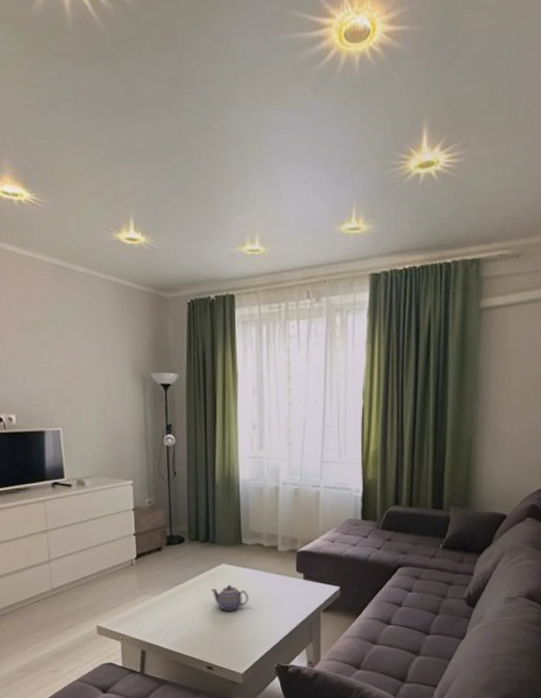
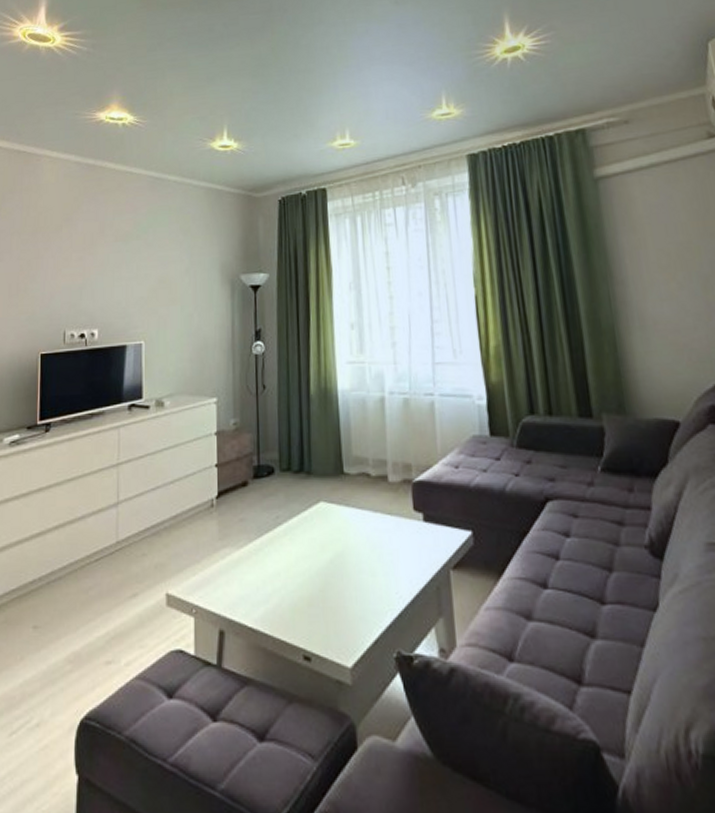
teapot: present [211,584,249,611] -> none [307,530,355,570]

